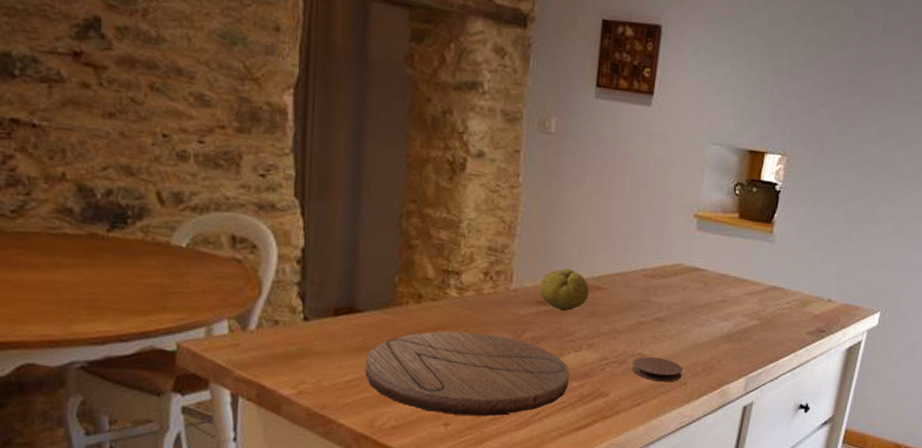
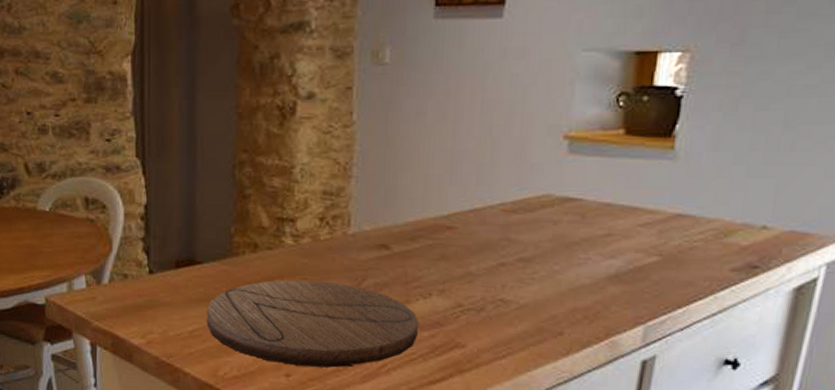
fruit: present [540,268,590,311] -> none [381,208,438,254]
coaster: present [631,356,684,382] -> none [492,302,559,332]

